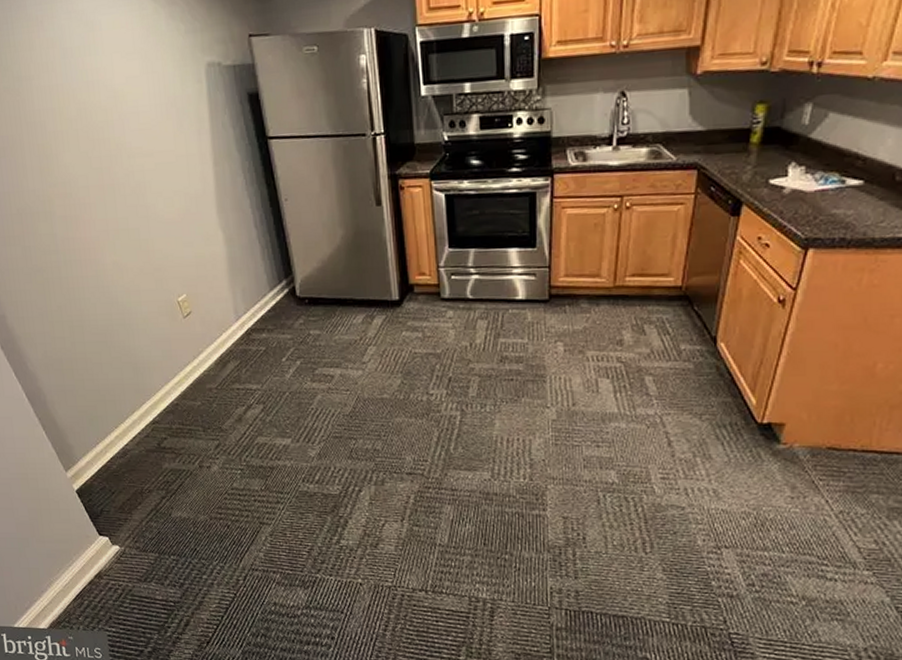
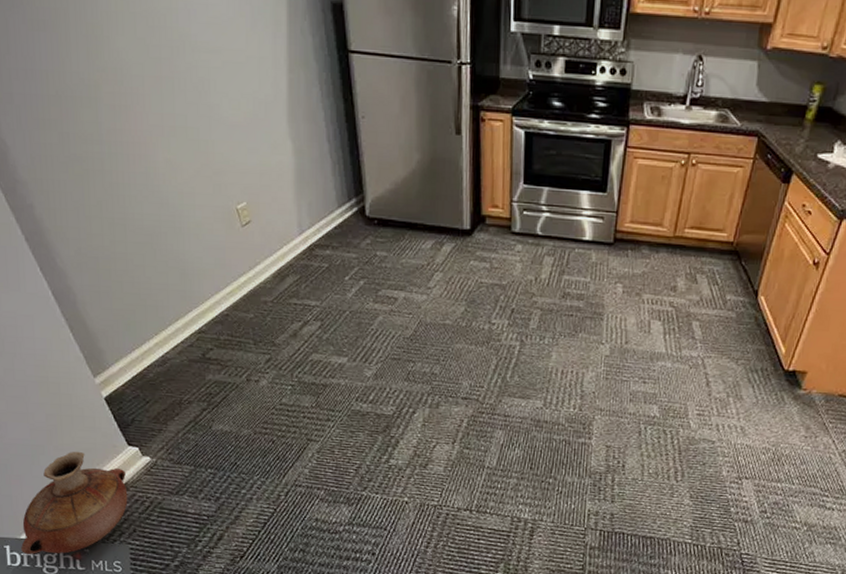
vase: none [15,542,103,642] -> present [21,451,128,554]

